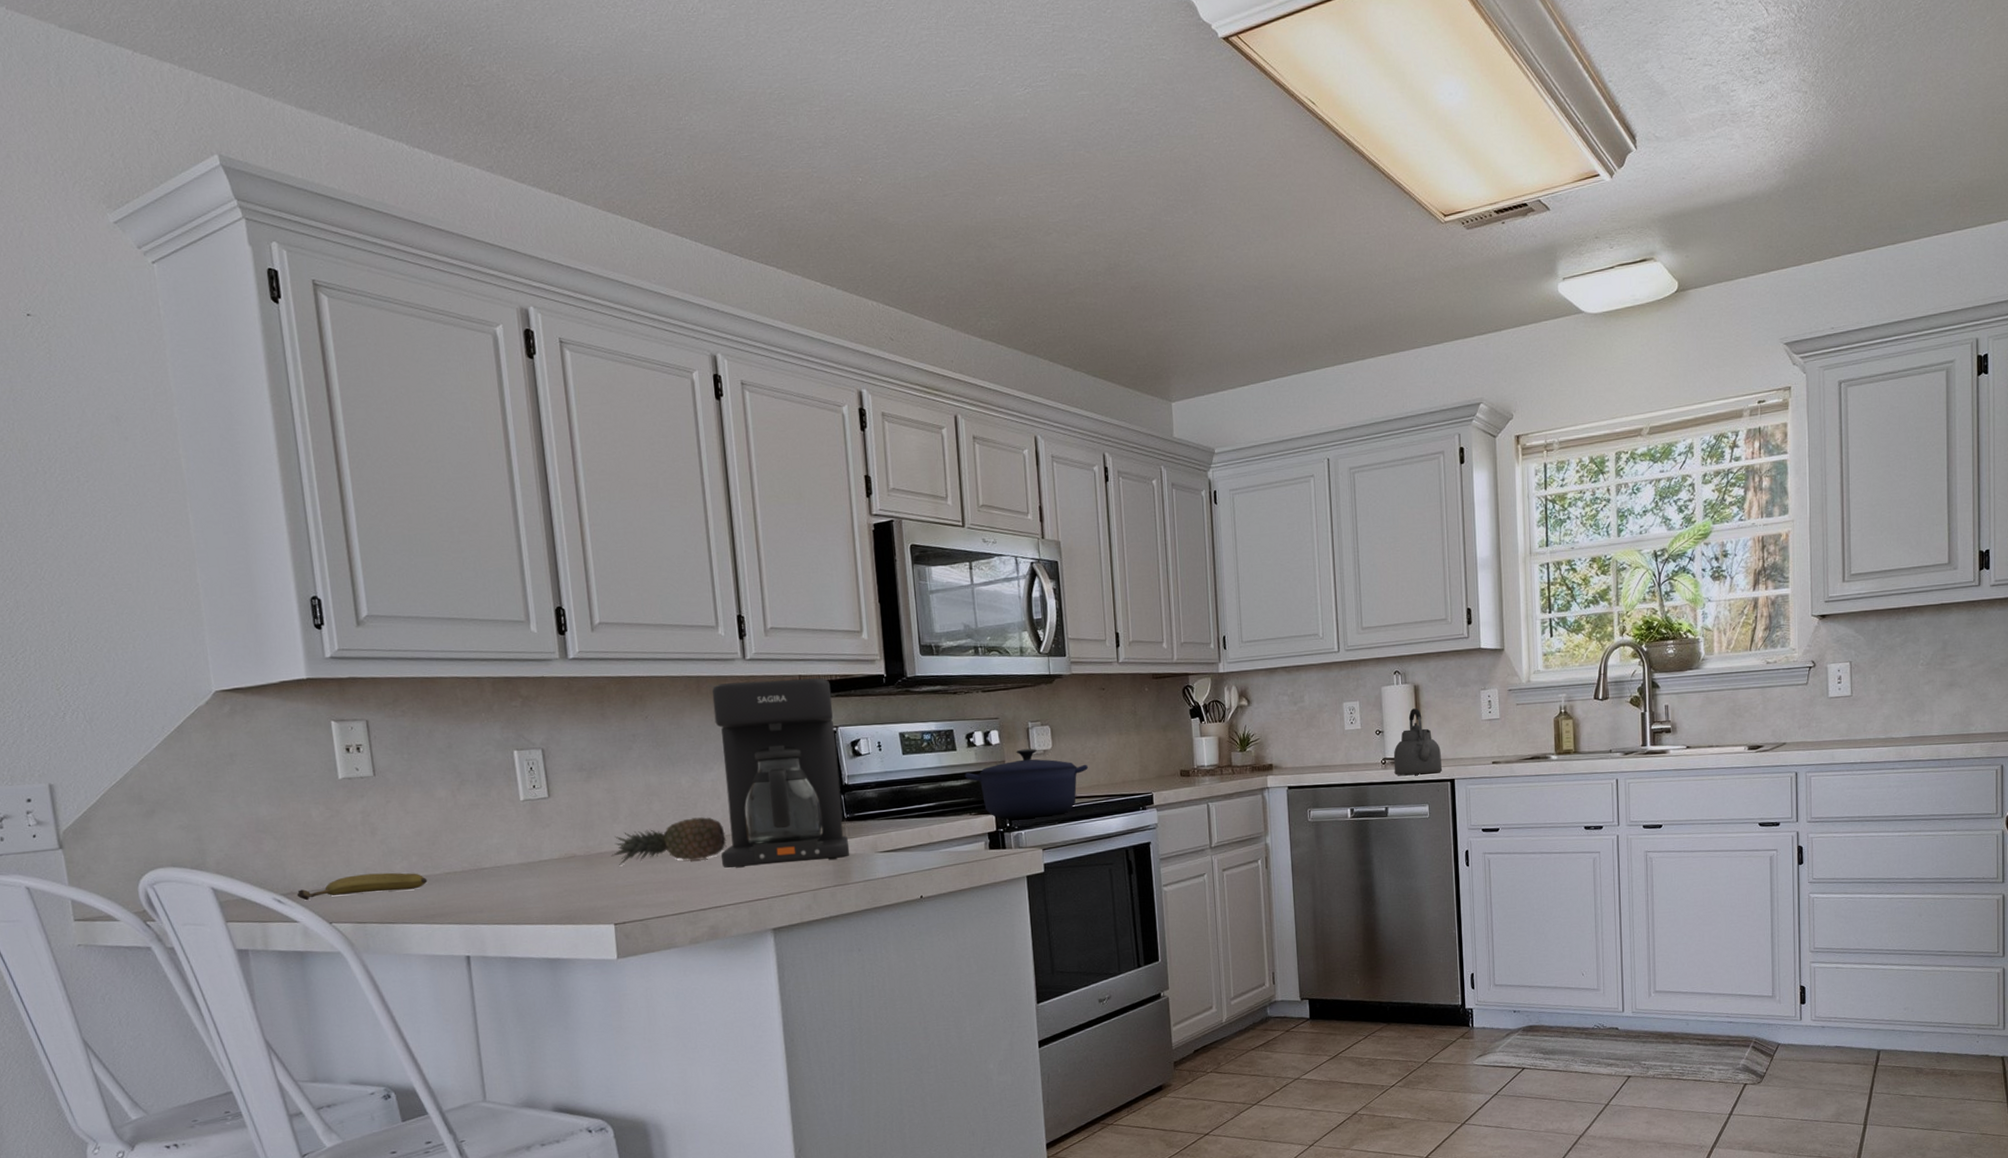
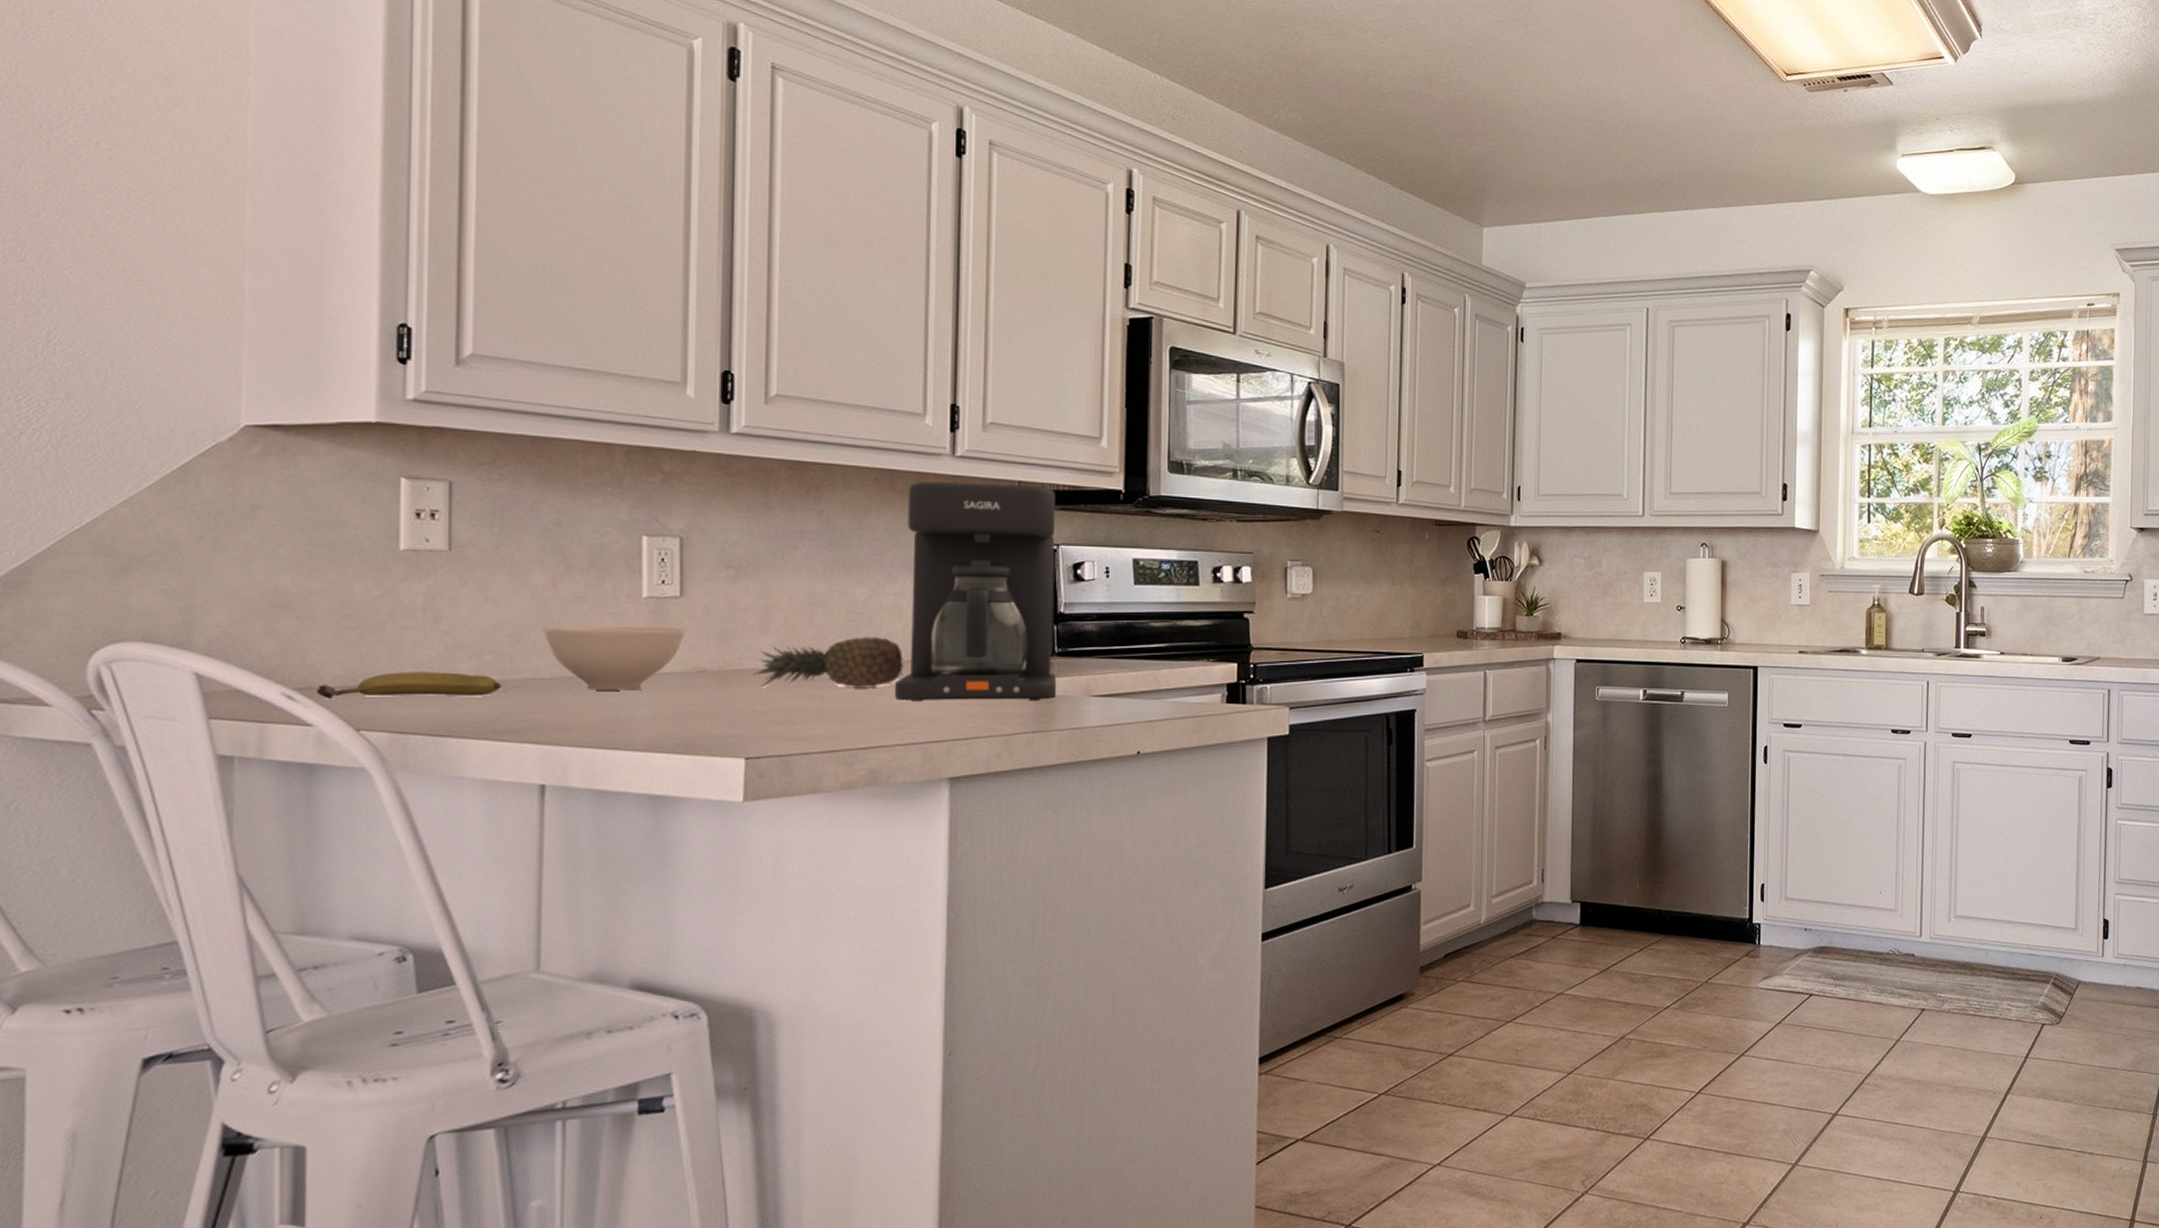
bowl: none [450,822,557,879] -> present [542,626,686,690]
cooking pot: present [964,748,1088,820] -> none [1206,590,1352,672]
kettle: present [1393,708,1443,776] -> none [1693,585,1746,659]

